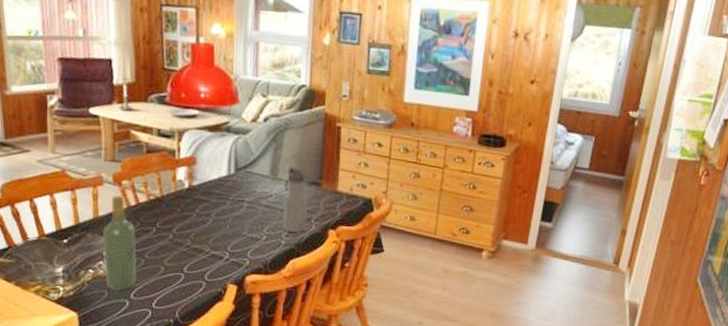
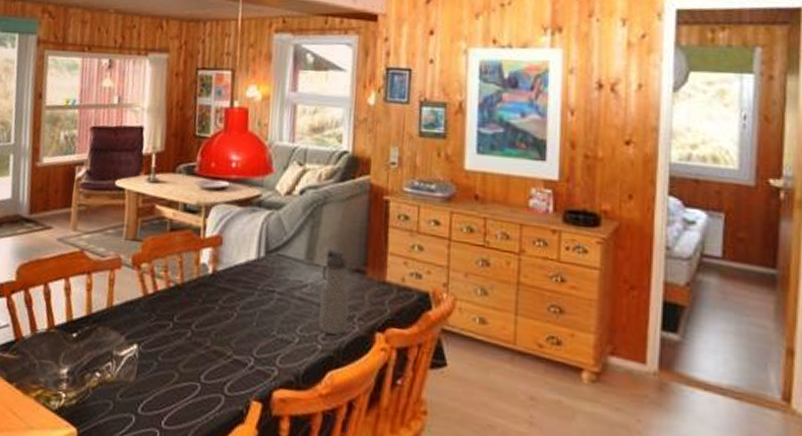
wine bottle: present [102,194,137,291] -> none [112,280,151,402]

